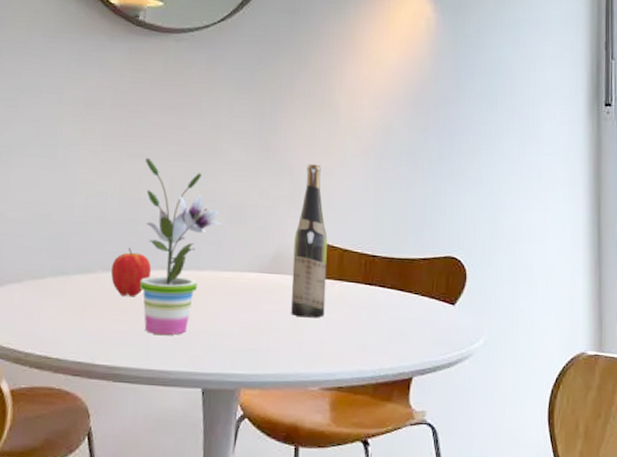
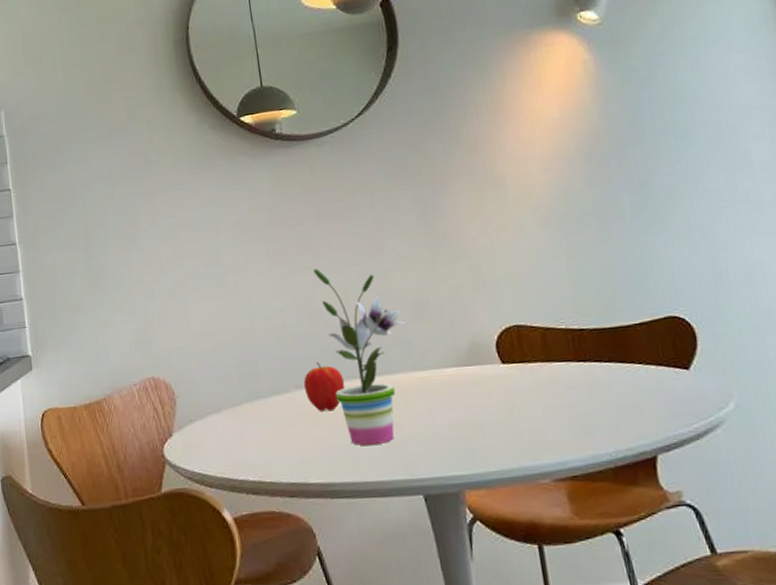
wine bottle: present [291,164,328,318] -> none [483,242,539,407]

